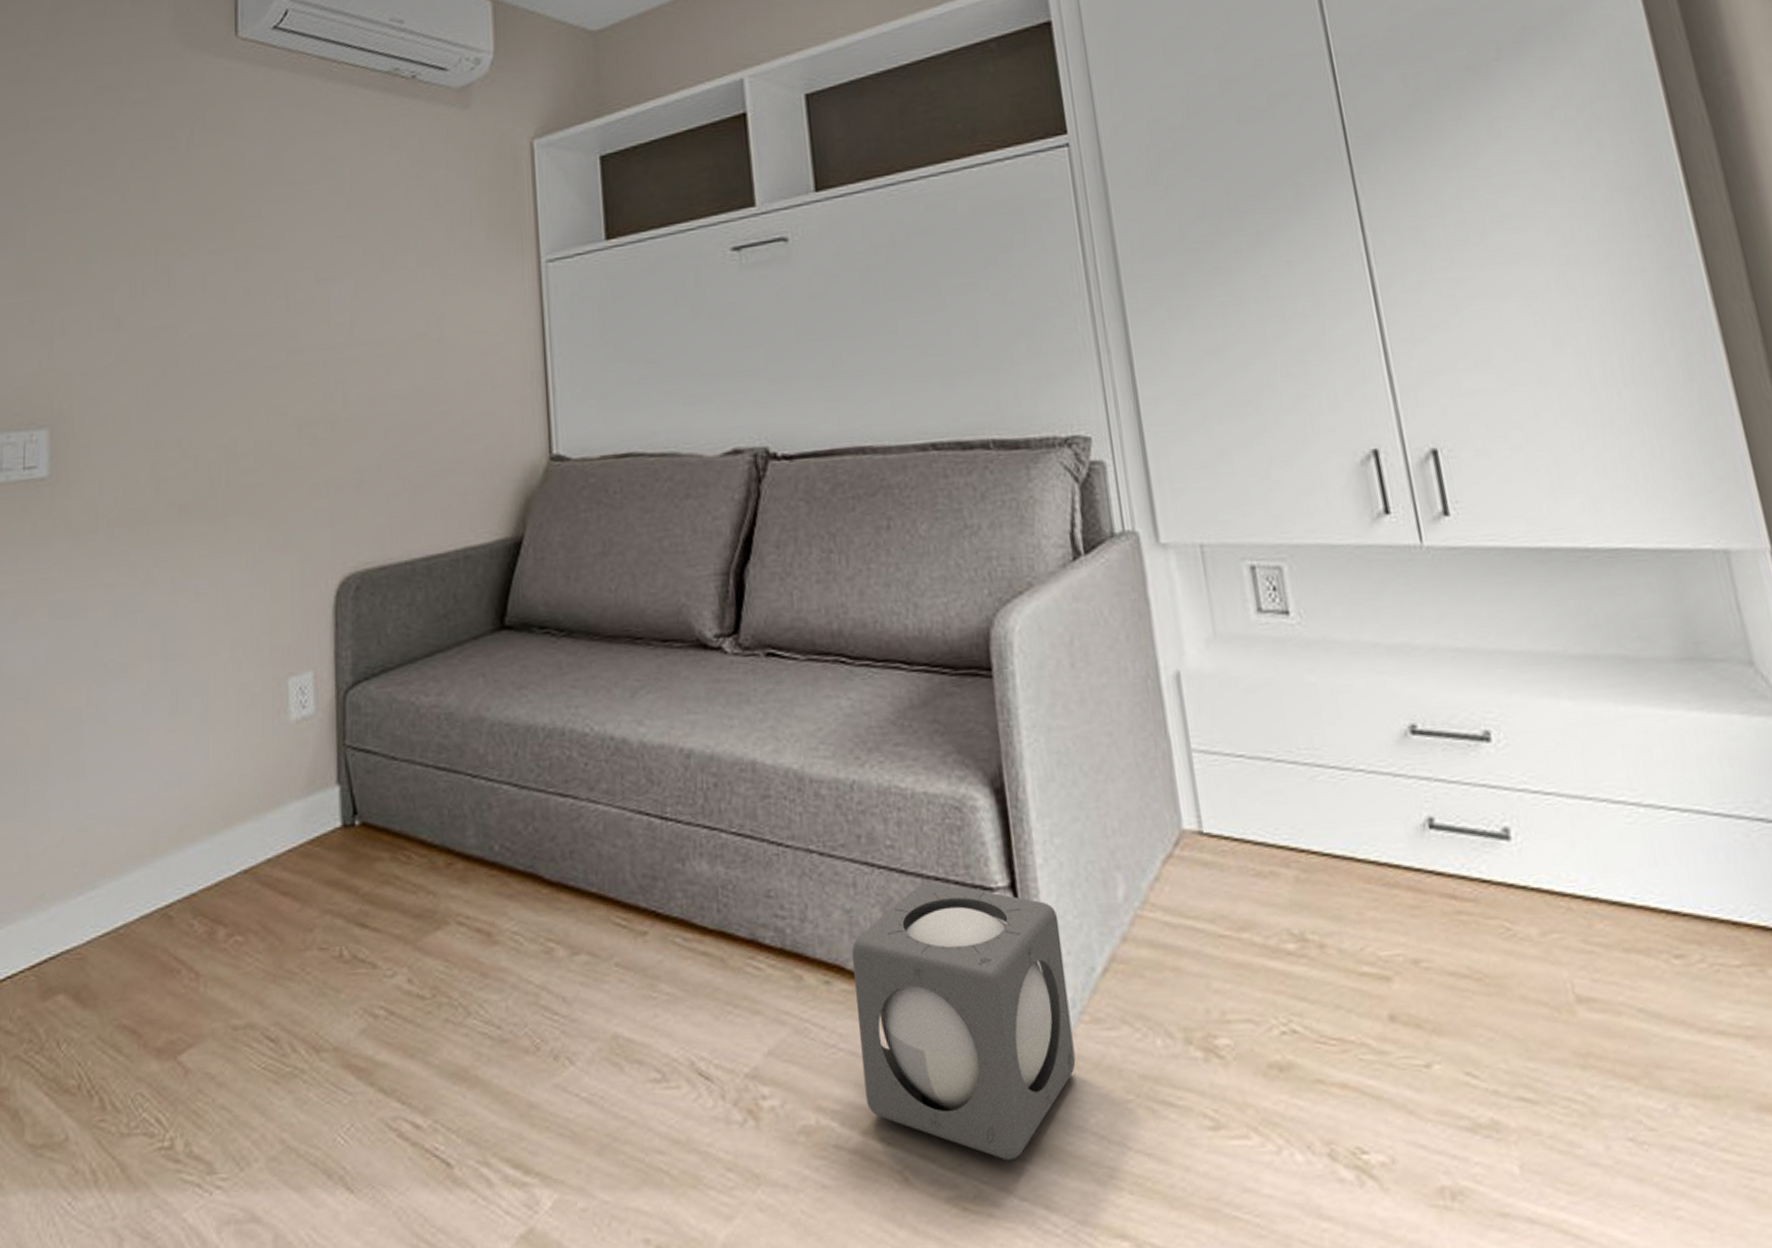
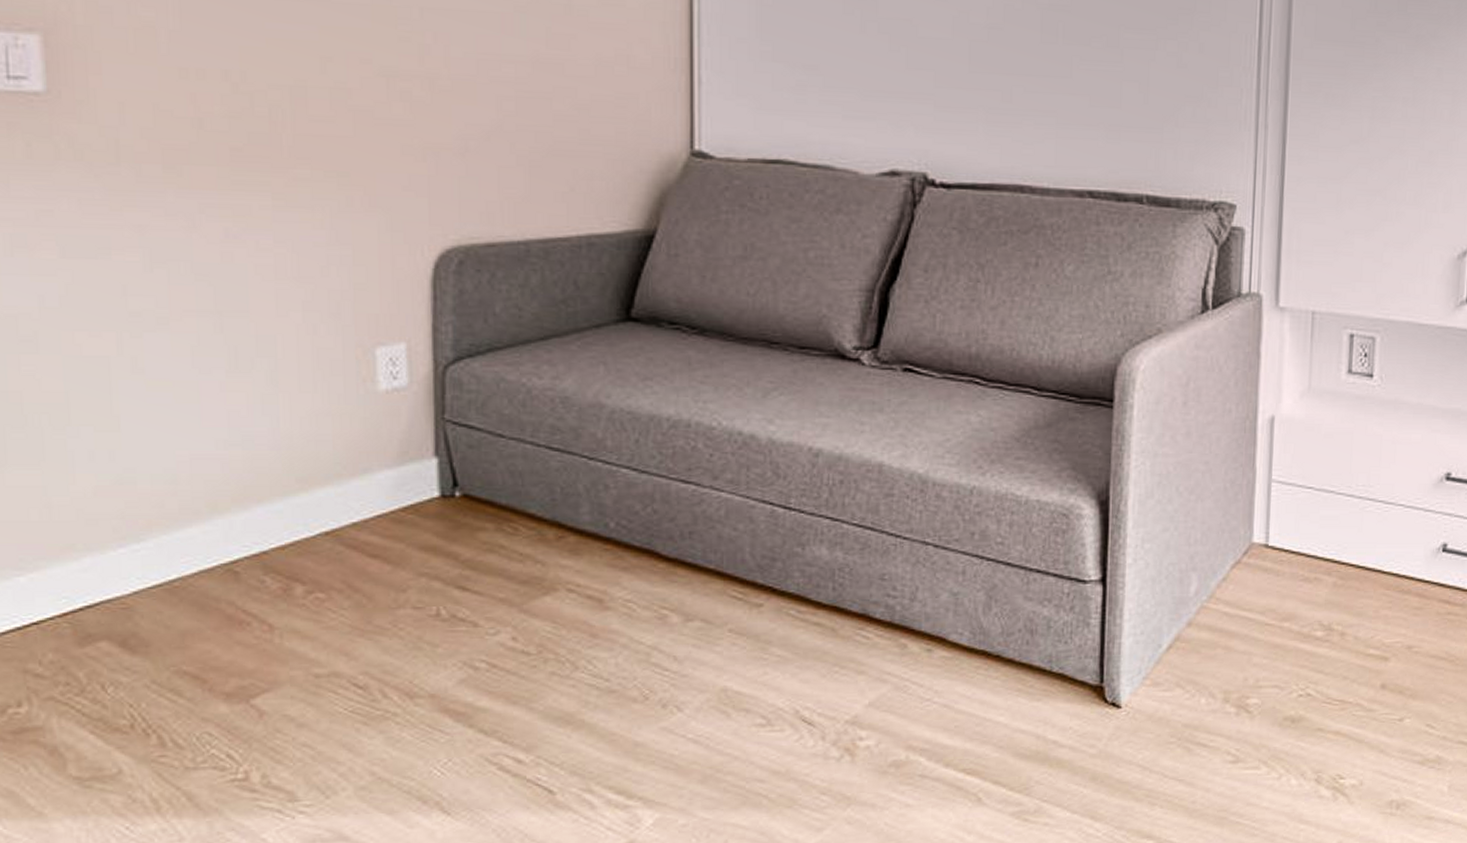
speaker: present [851,882,1076,1161] -> none [952,574,1138,785]

